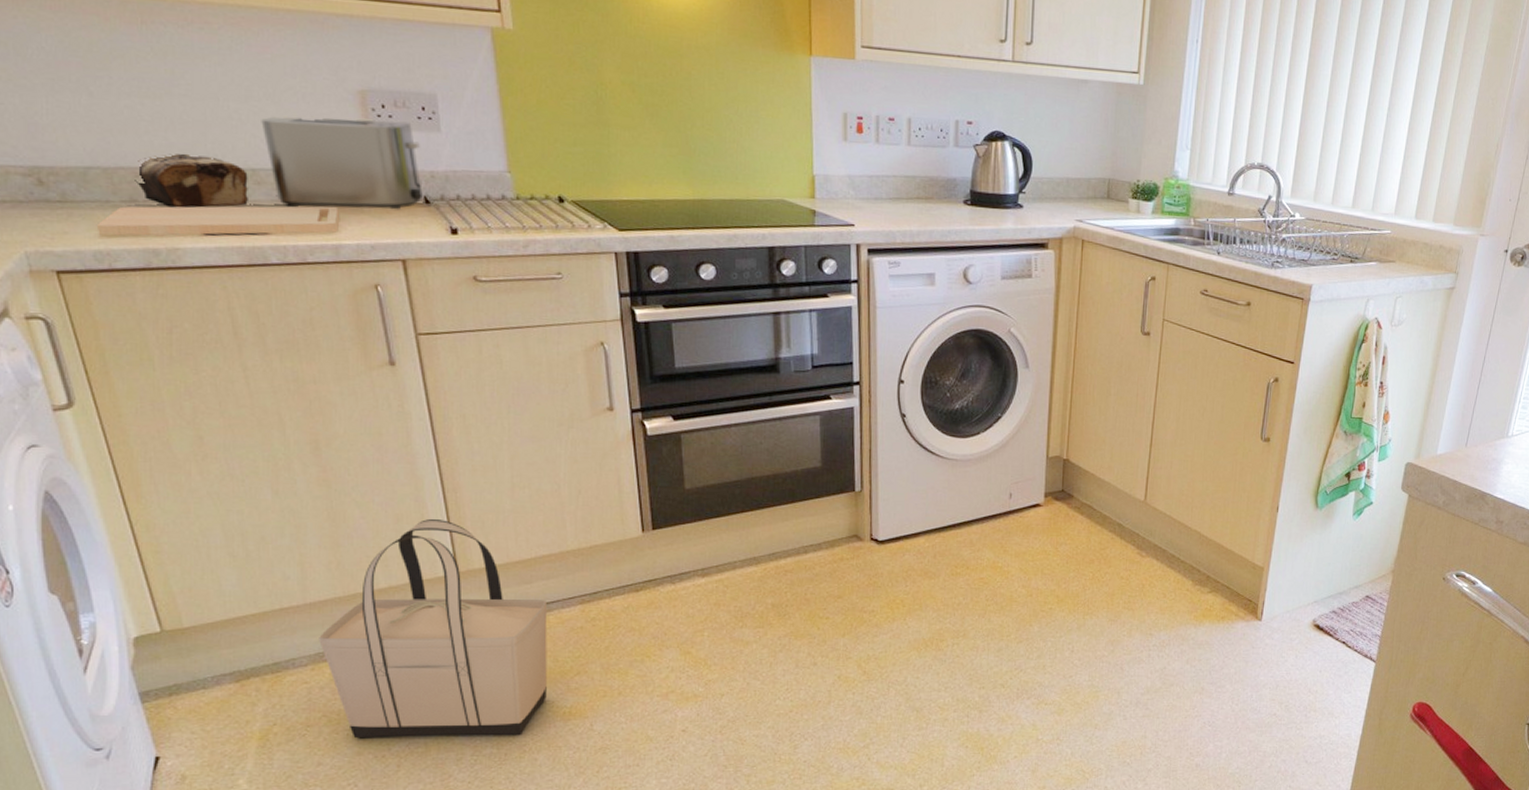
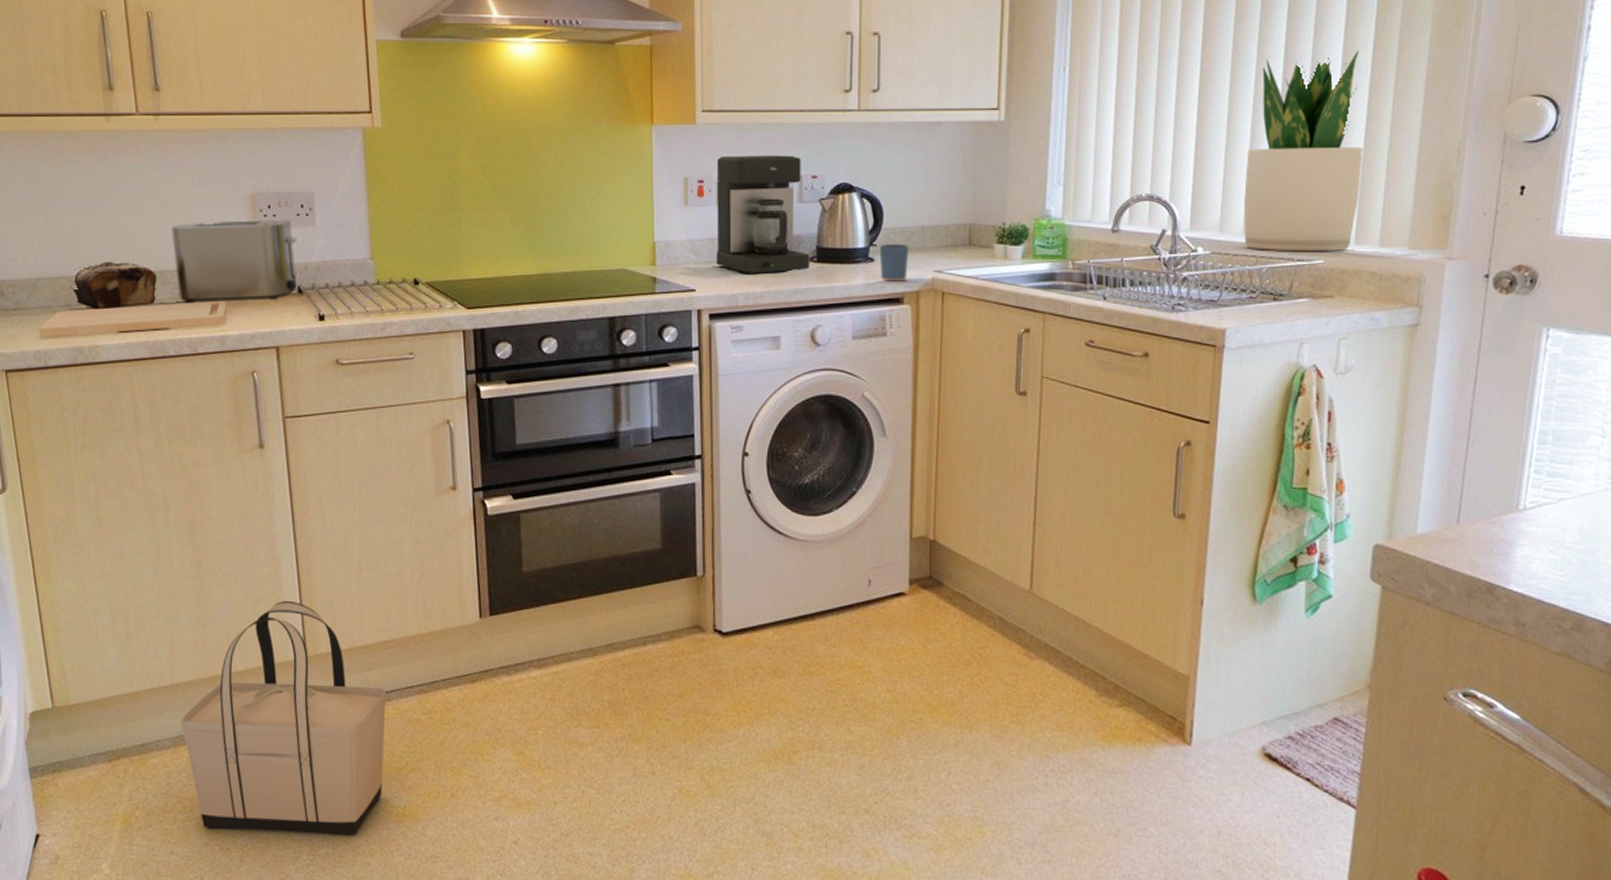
coffee maker: none [874,94,964,213] -> present [716,155,810,273]
mug: none [1028,192,1055,228] -> present [879,244,910,281]
planter: none [1332,50,1433,224] -> present [1244,50,1363,252]

